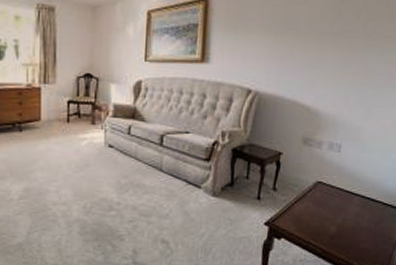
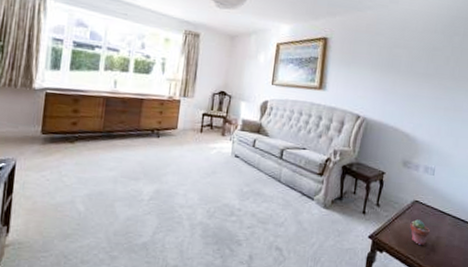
potted succulent: none [311,202,336,230] -> present [410,219,431,246]

